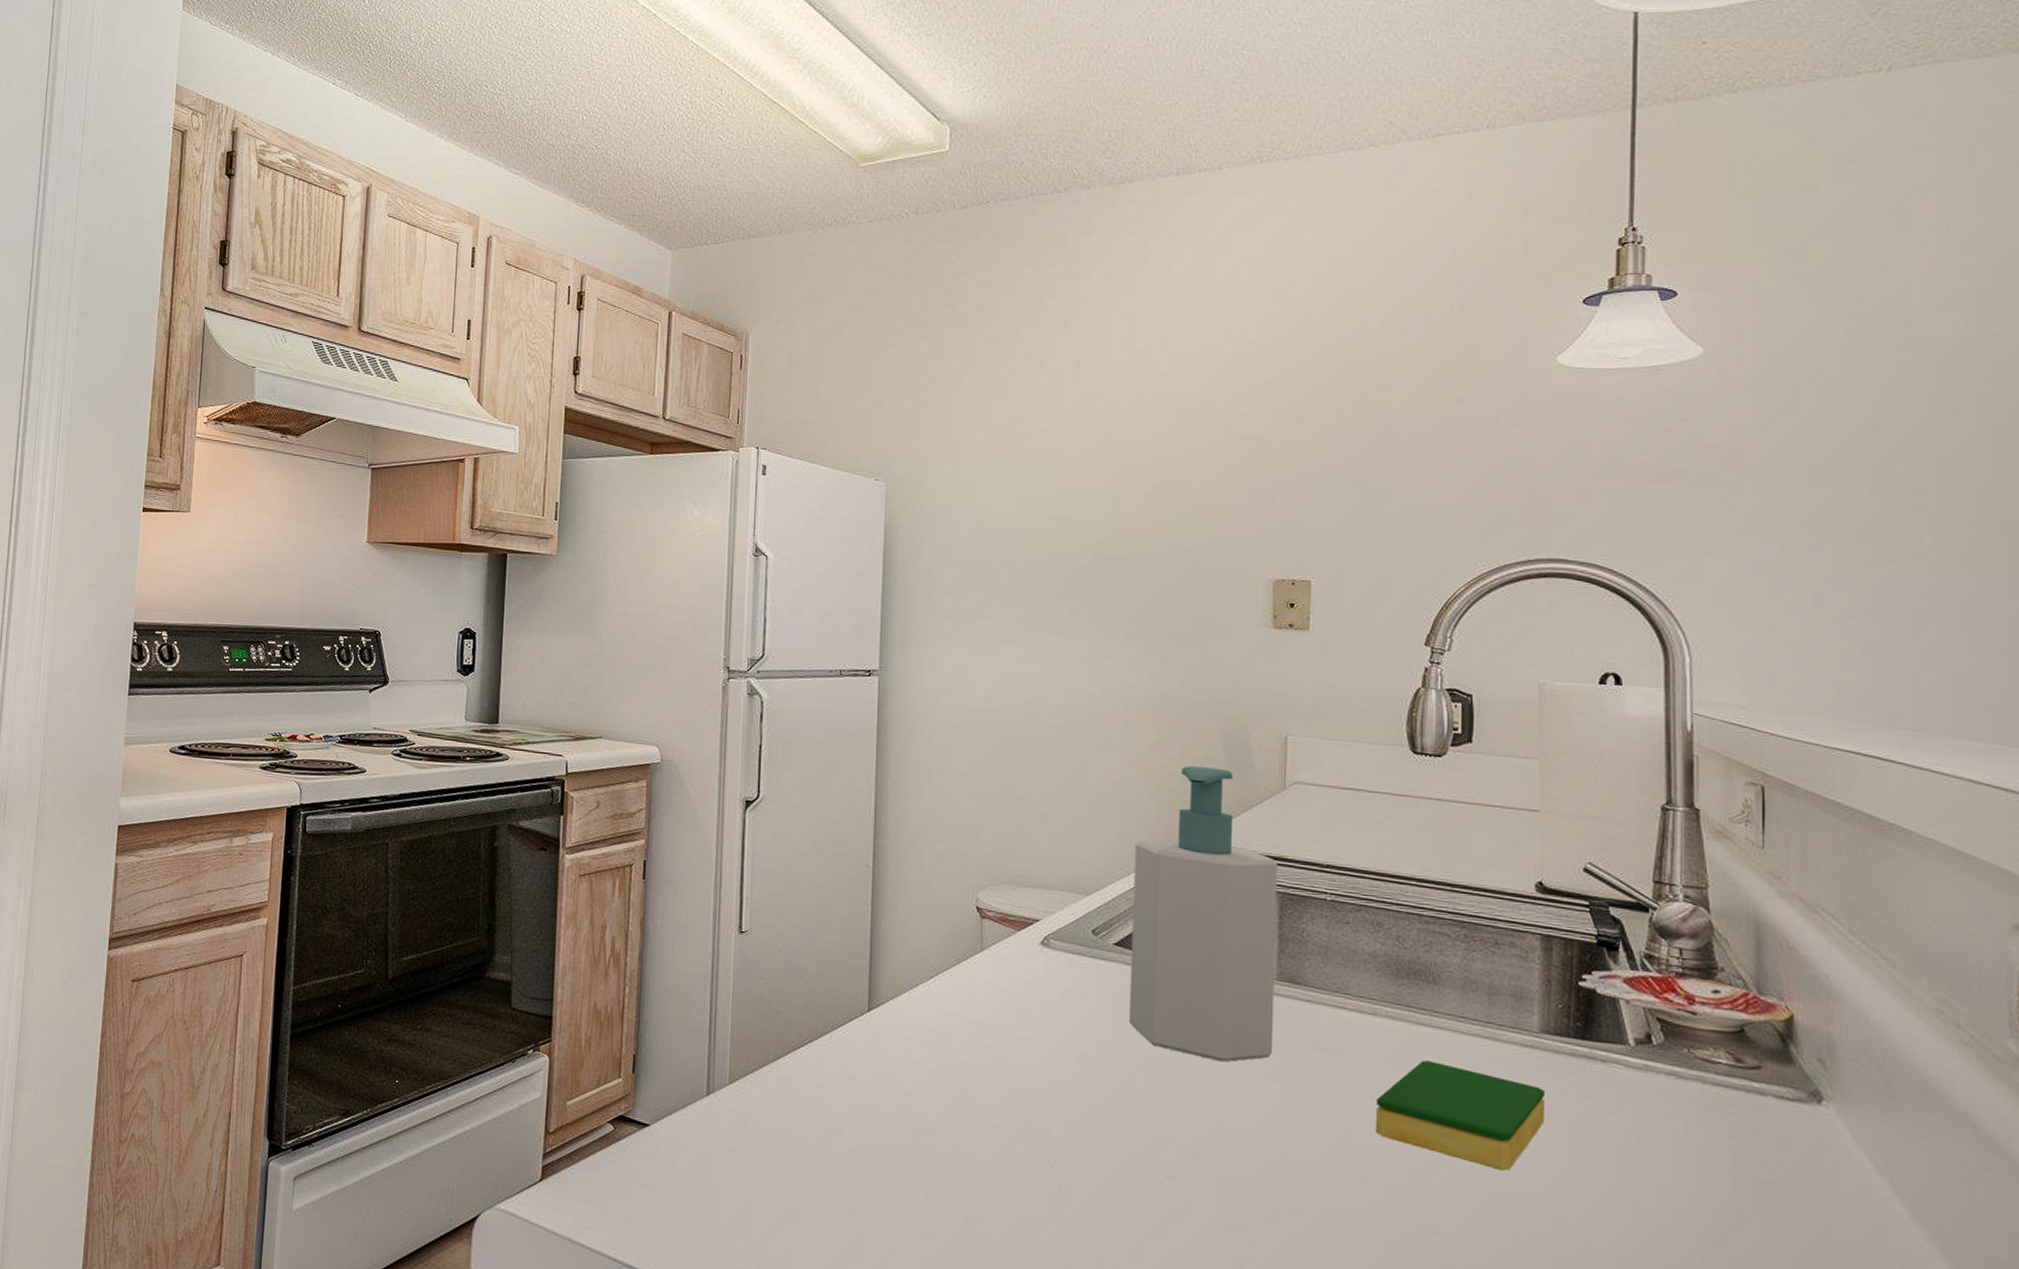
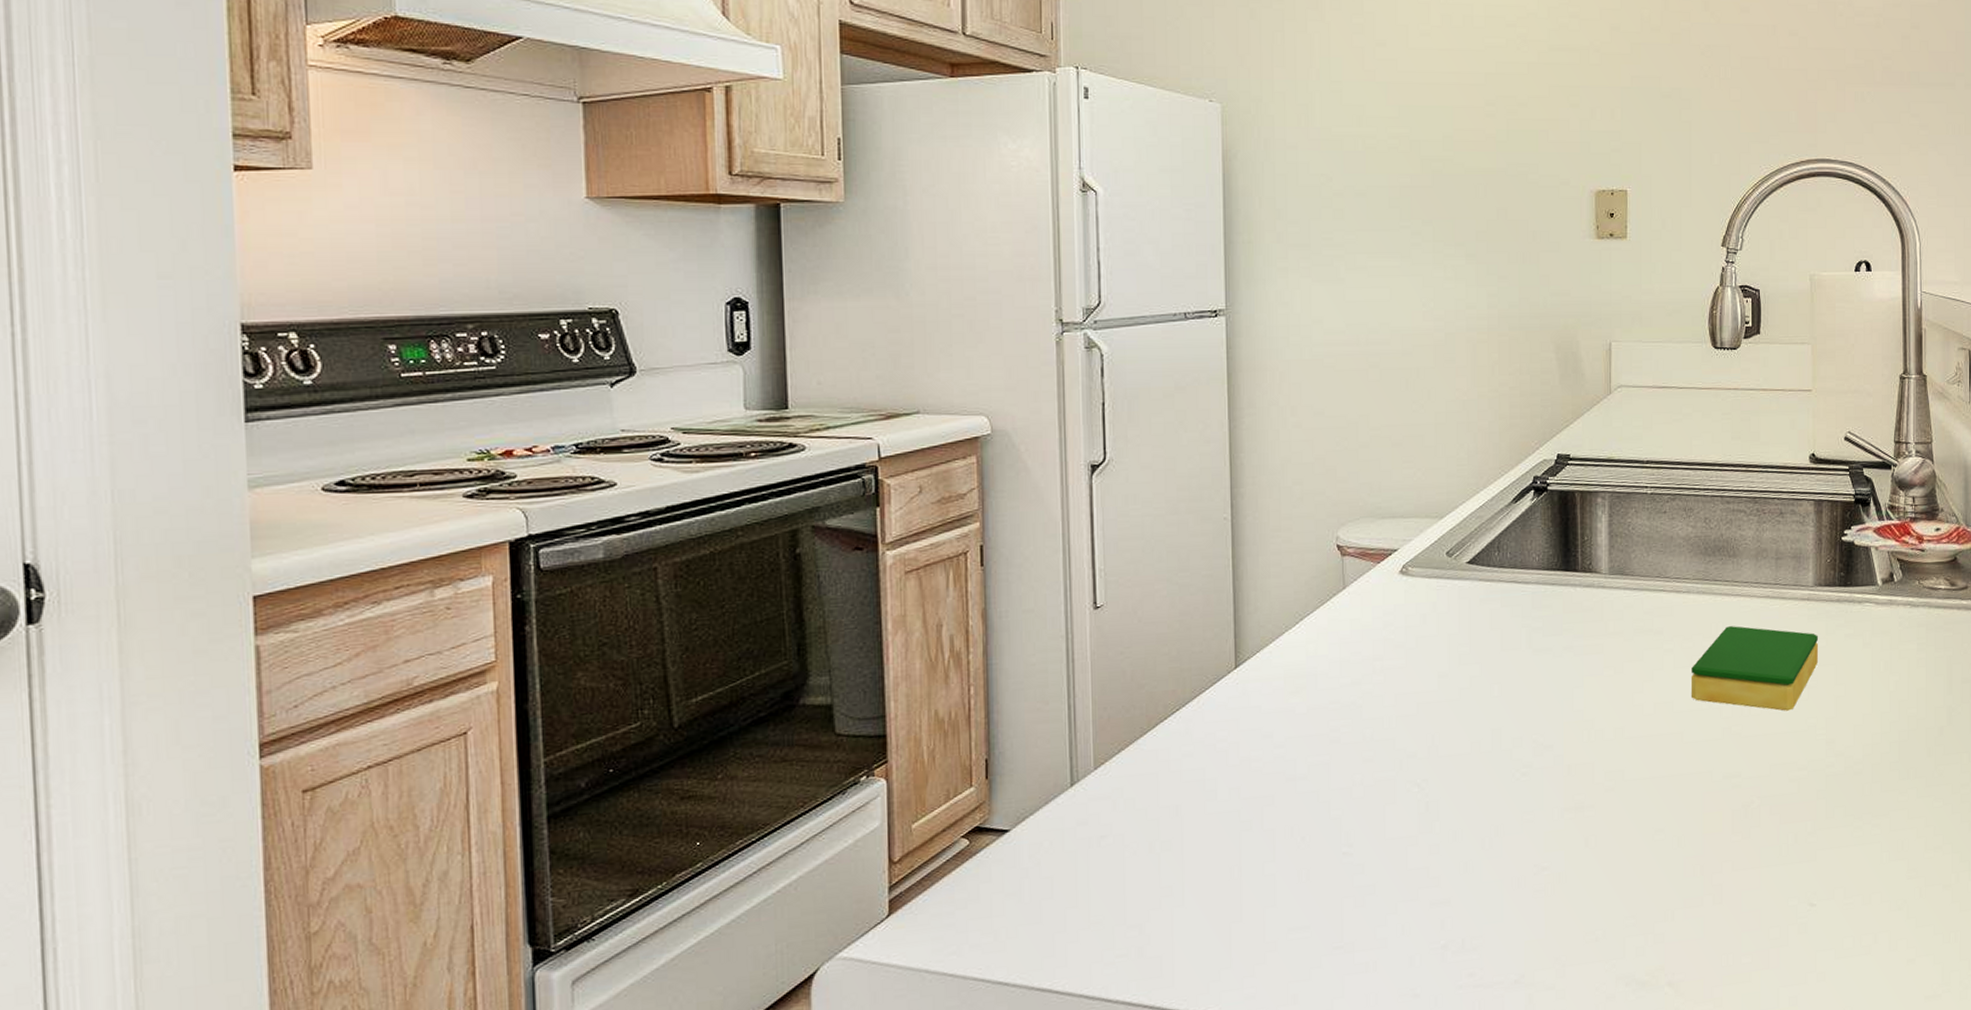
soap bottle: present [1129,766,1278,1063] -> none [1482,379,1607,659]

